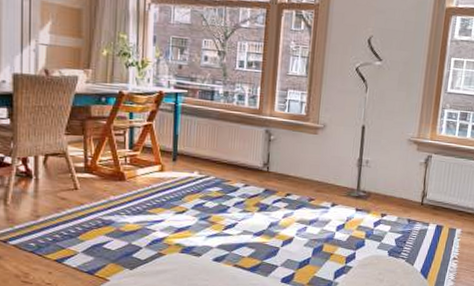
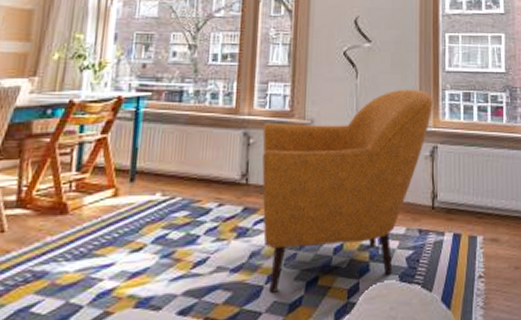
armchair: none [280,105,434,253] -> present [262,89,434,293]

